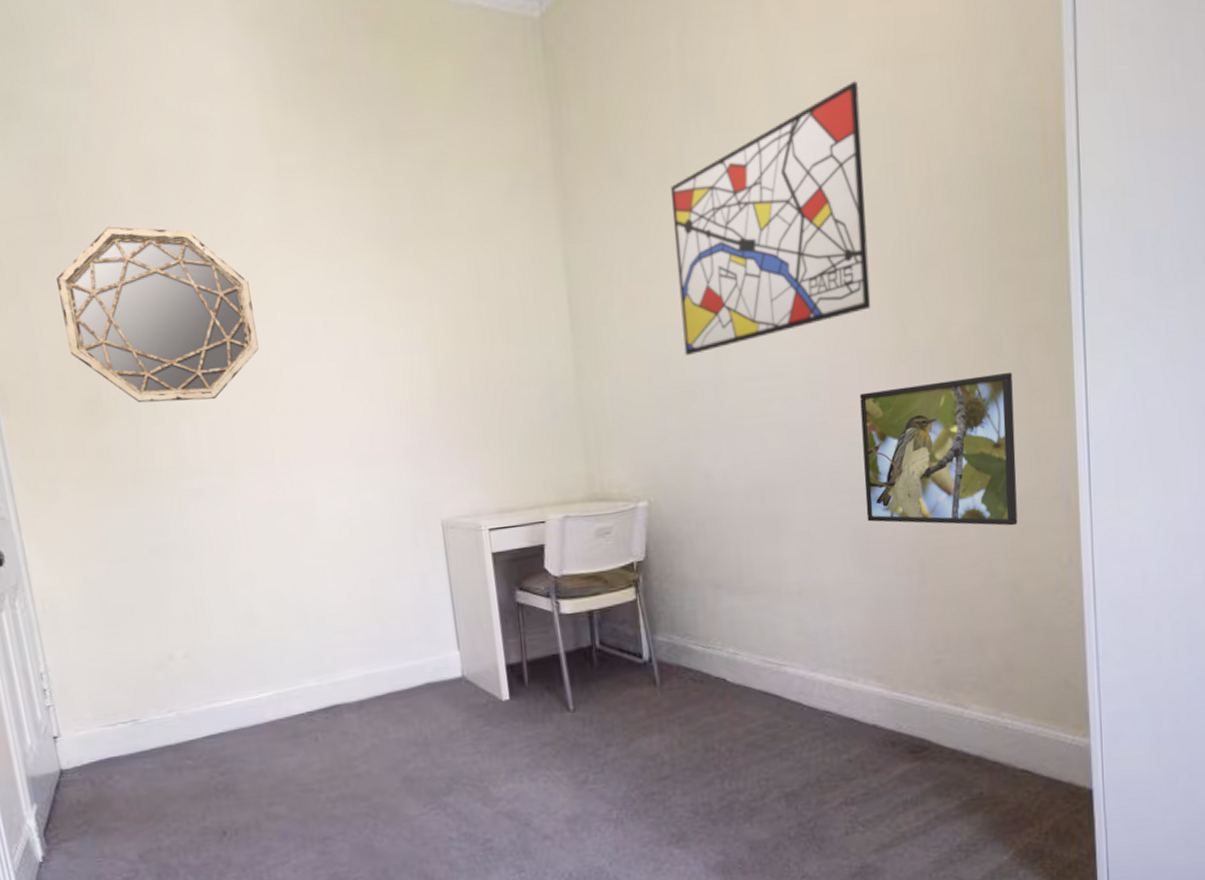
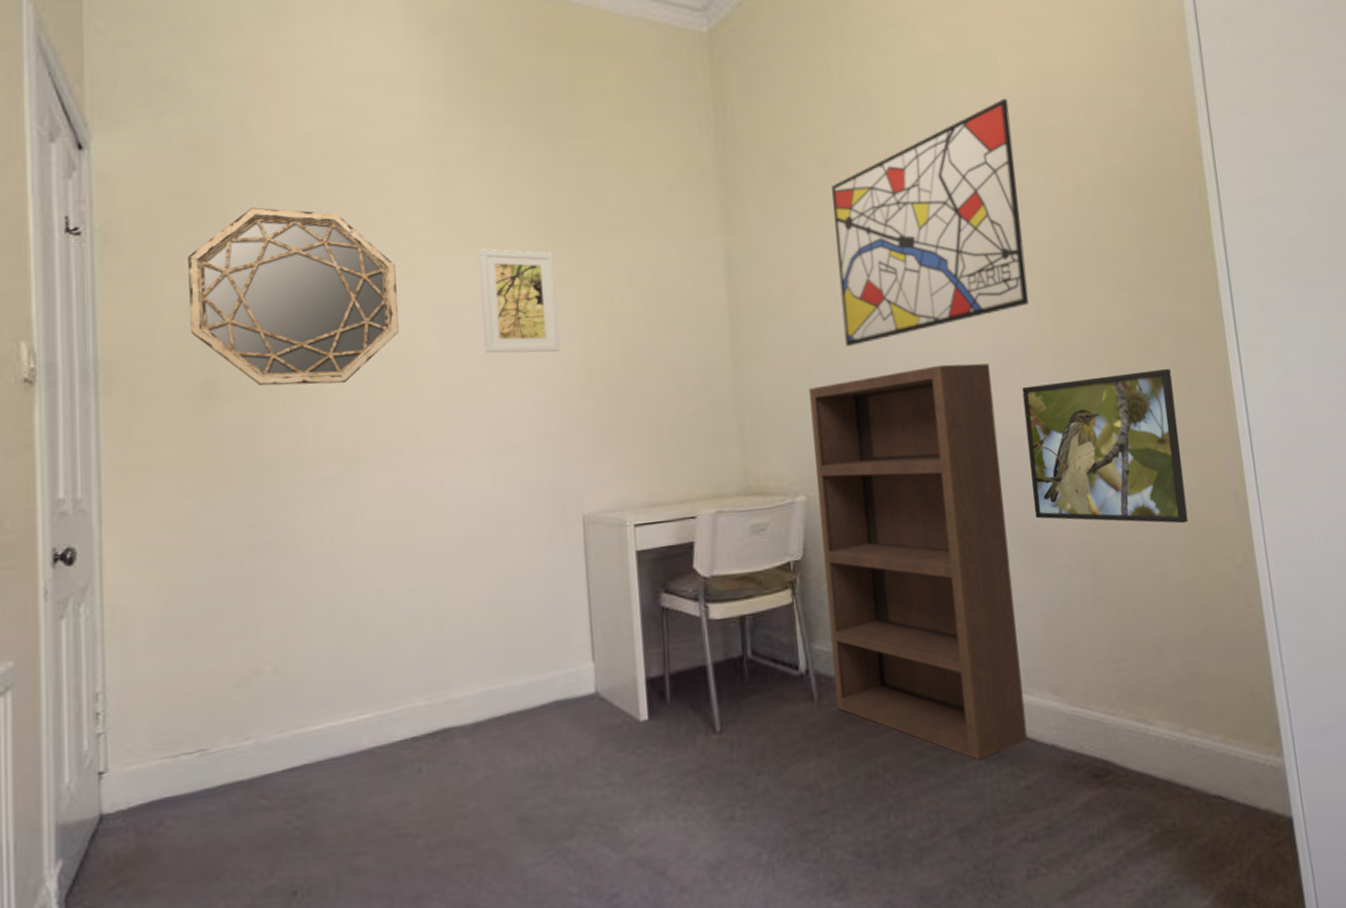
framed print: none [325,263,410,368] -> present [478,249,560,354]
bookcase: none [649,370,851,737] -> present [809,363,1028,761]

